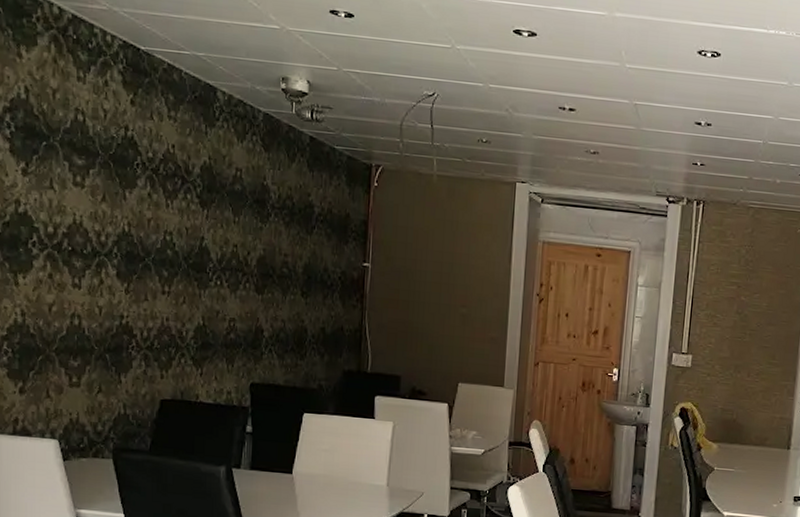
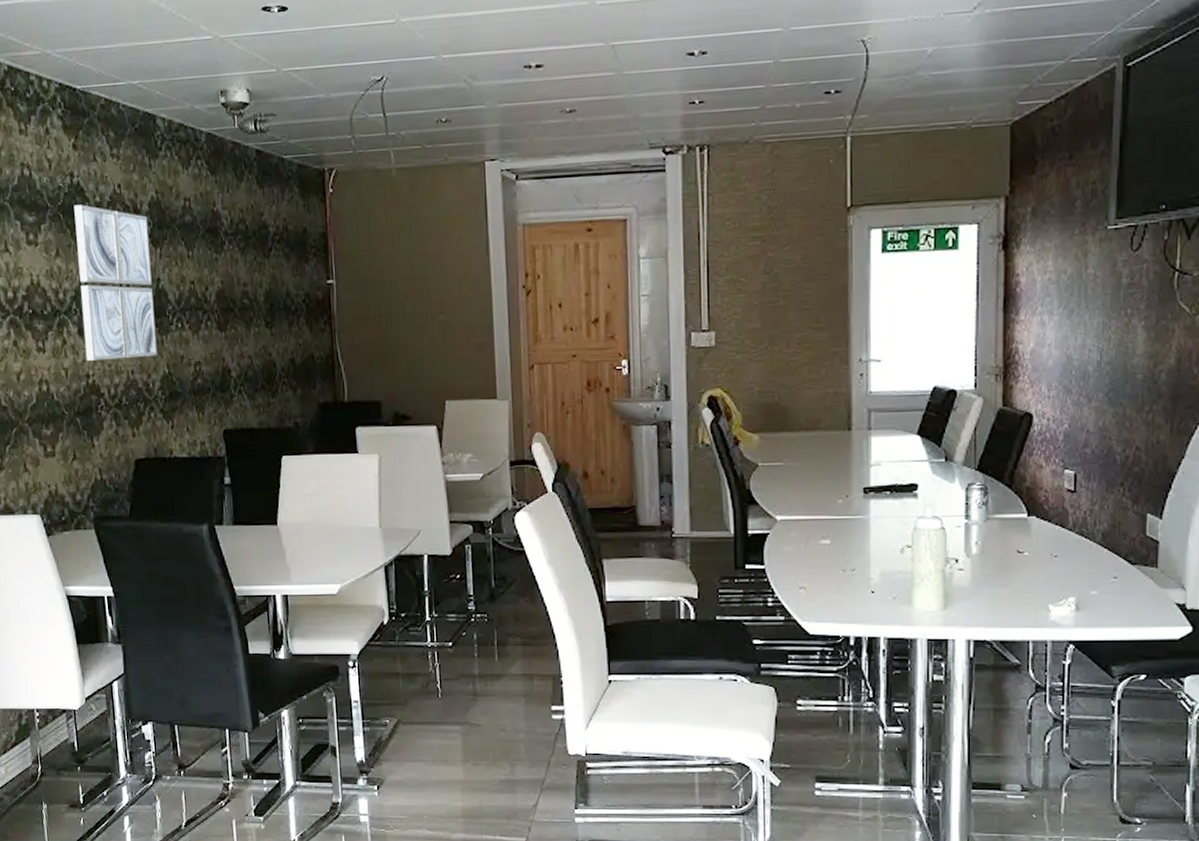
wall art: none [122,156,197,308] -> present [74,204,158,361]

